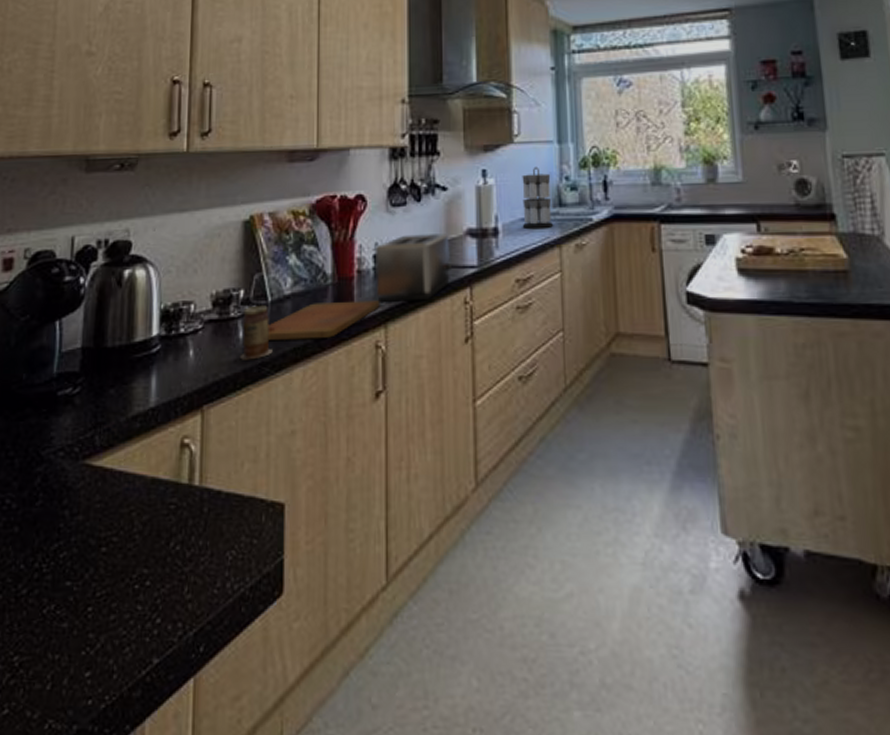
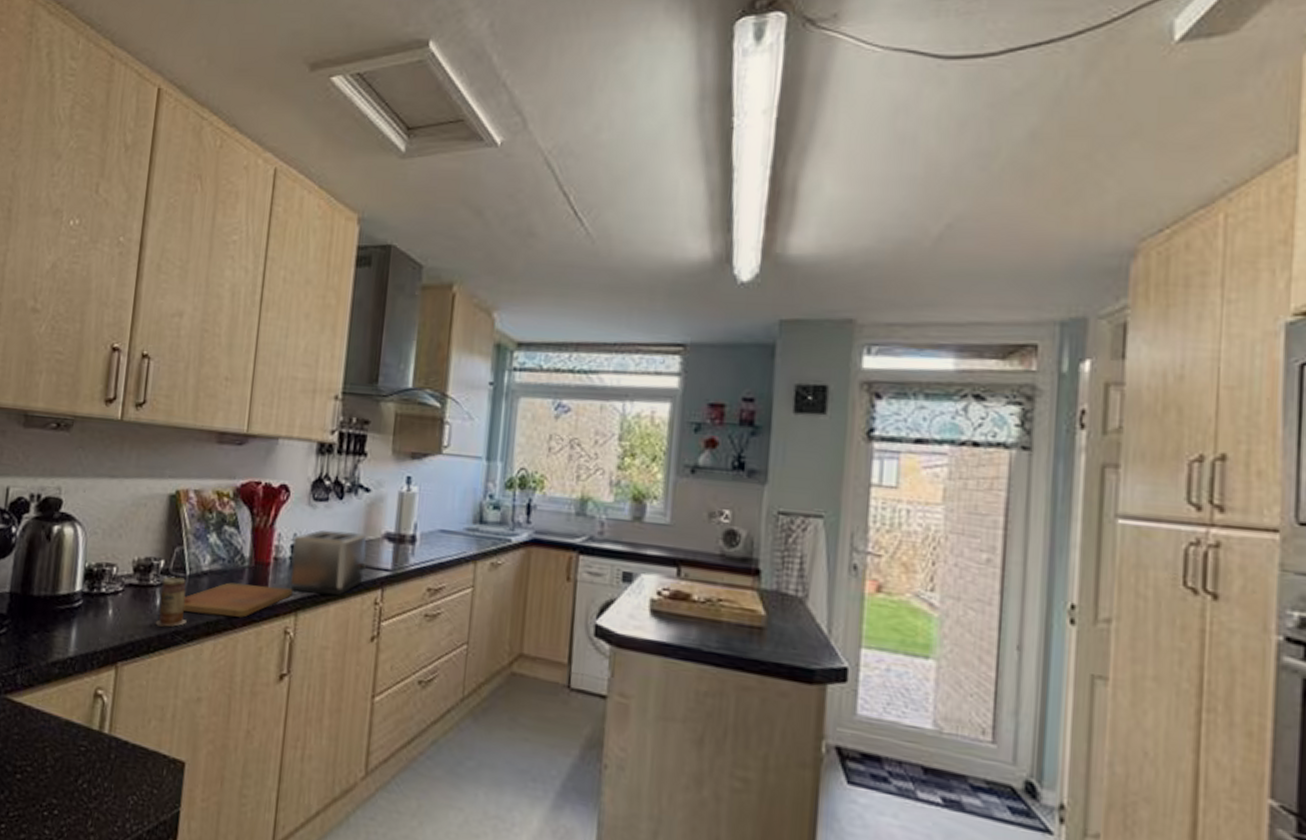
spice rack: present [522,166,553,230] -> none [440,480,475,543]

